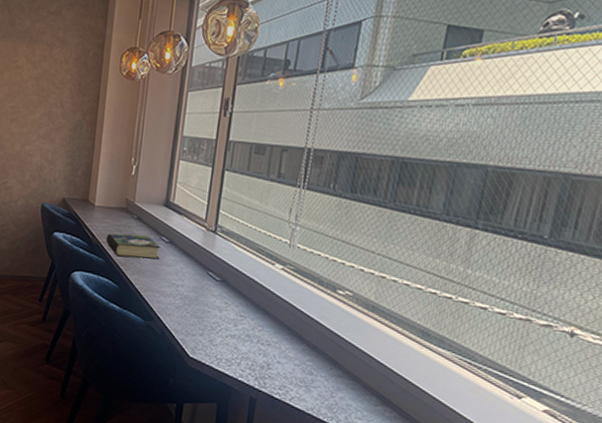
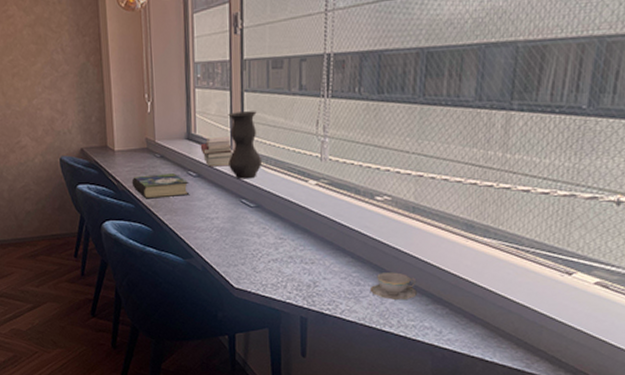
books: none [176,208,207,238] -> present [200,135,233,167]
vase: none [201,188,235,253] -> present [228,111,263,179]
teacup: none [321,366,369,397] -> present [369,272,417,300]

